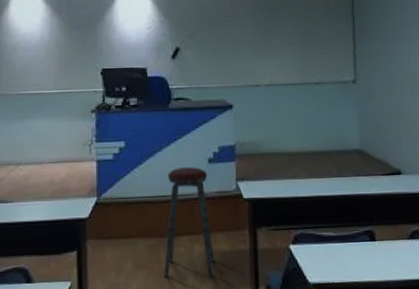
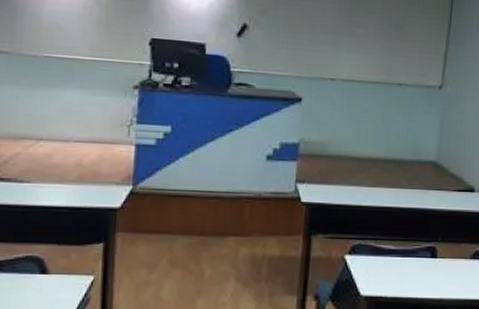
music stool: present [164,167,215,278] -> none [202,162,265,282]

